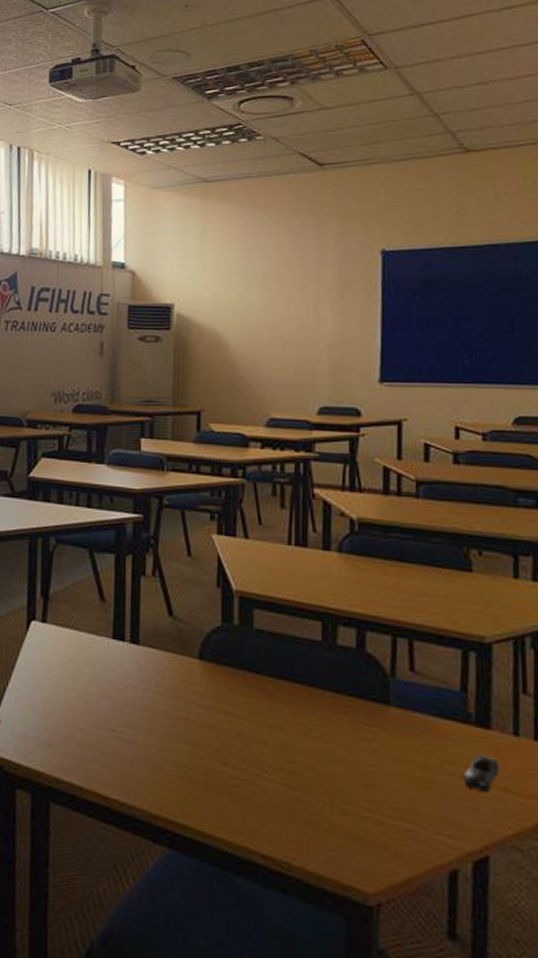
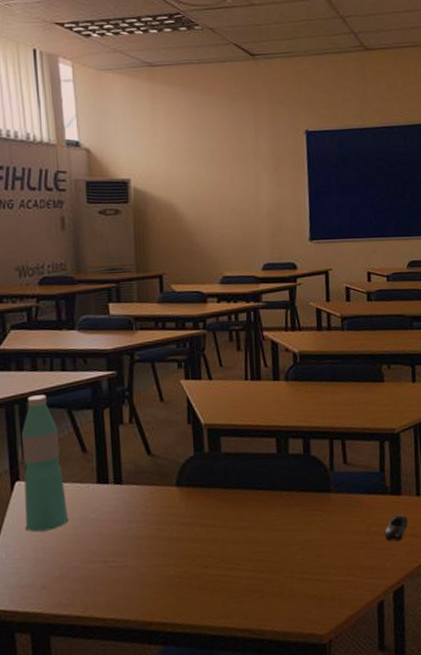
water bottle: none [36,530,80,682] -> present [21,395,68,532]

